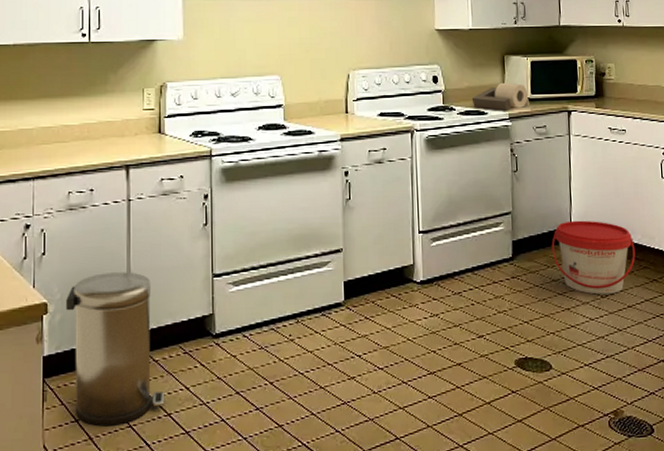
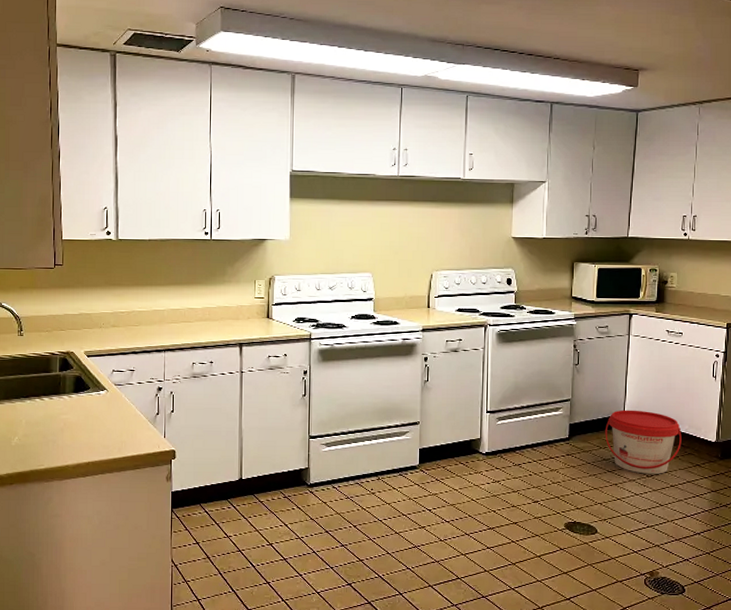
pedal bin: present [65,272,165,427] -> none [189,429,268,549]
paper towel holder: present [471,82,530,111] -> none [541,286,595,311]

